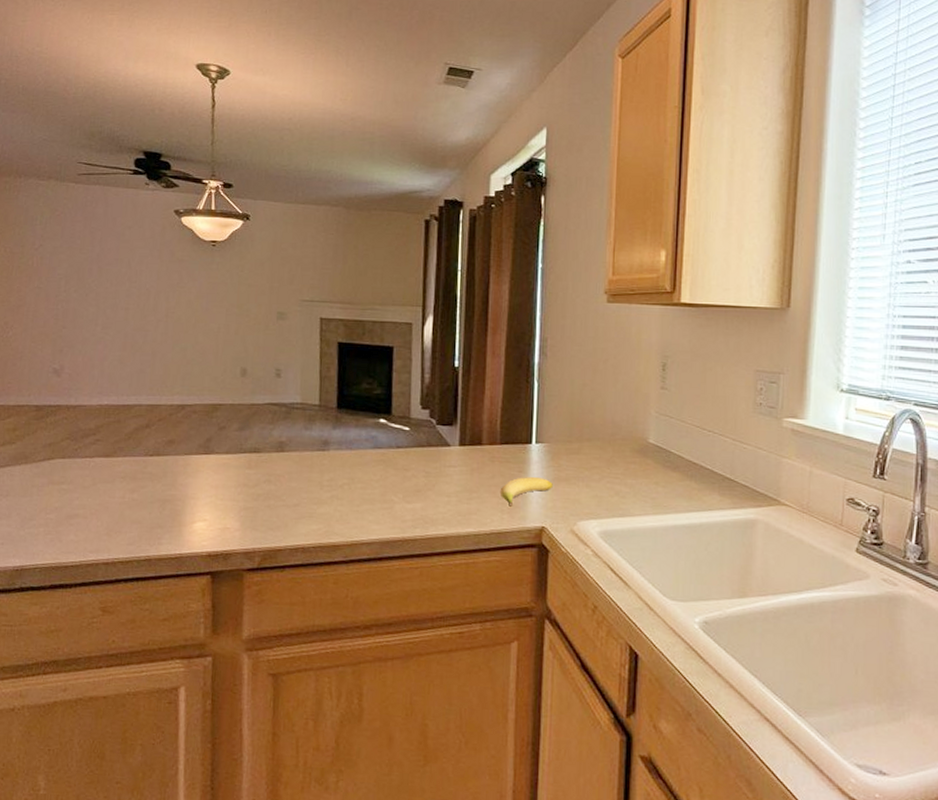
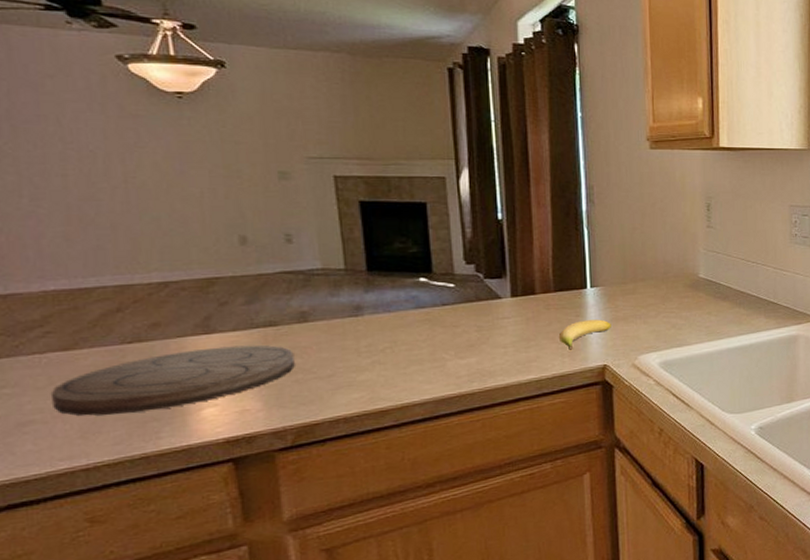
cutting board: none [92,467,270,518] -> present [52,345,295,416]

